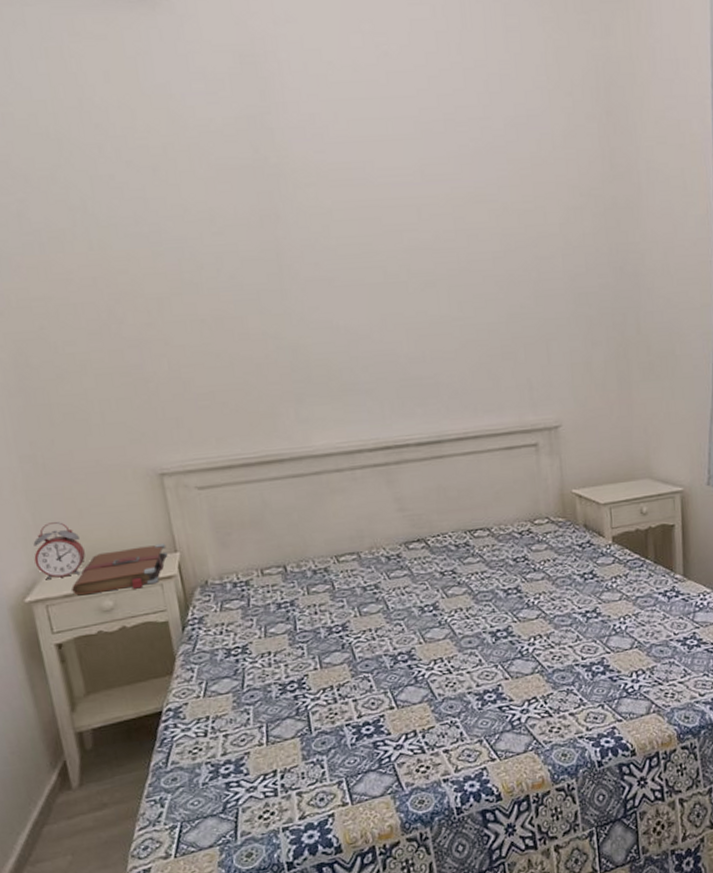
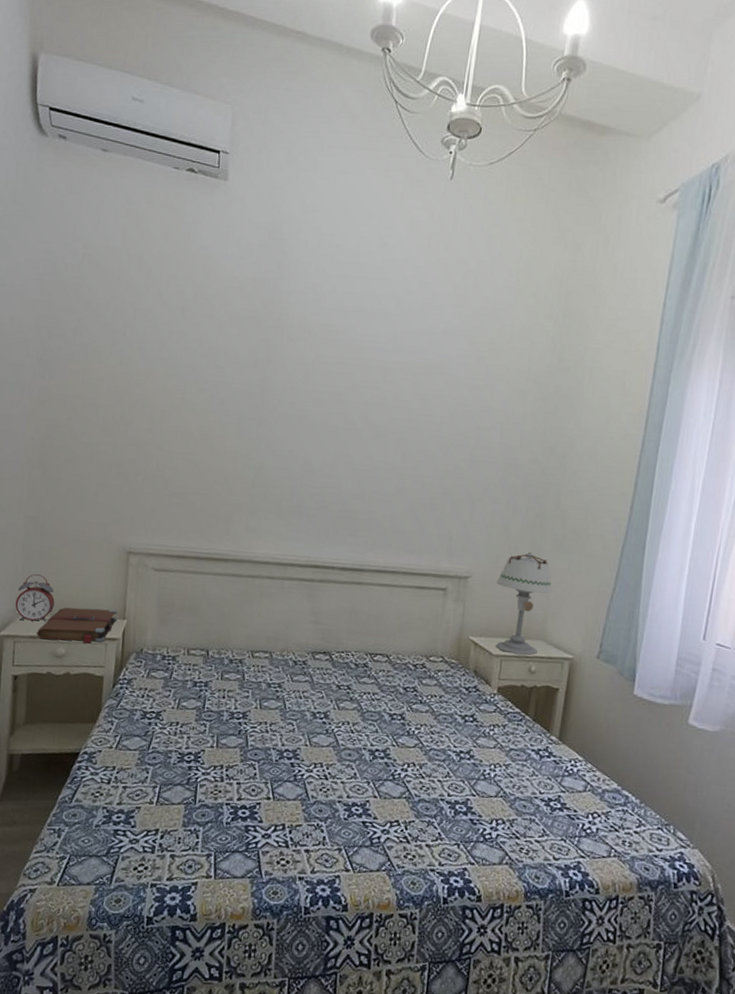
table lamp: none [589,386,649,499] -> present [496,551,552,656]

